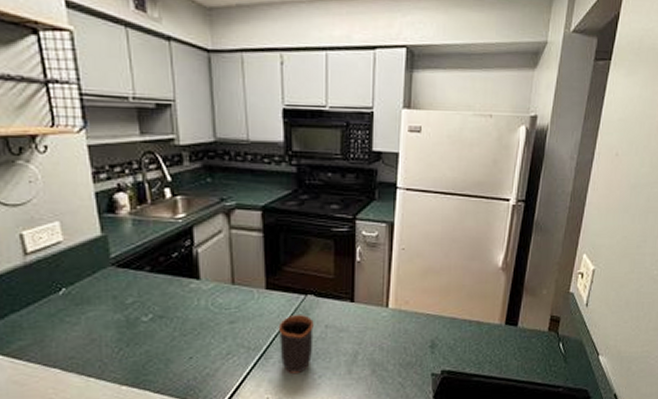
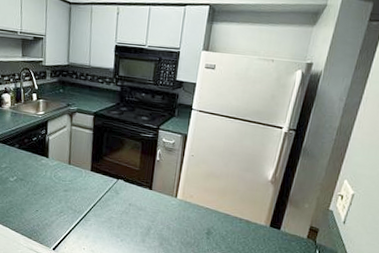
mug: present [278,315,314,375] -> none [96,192,121,235]

